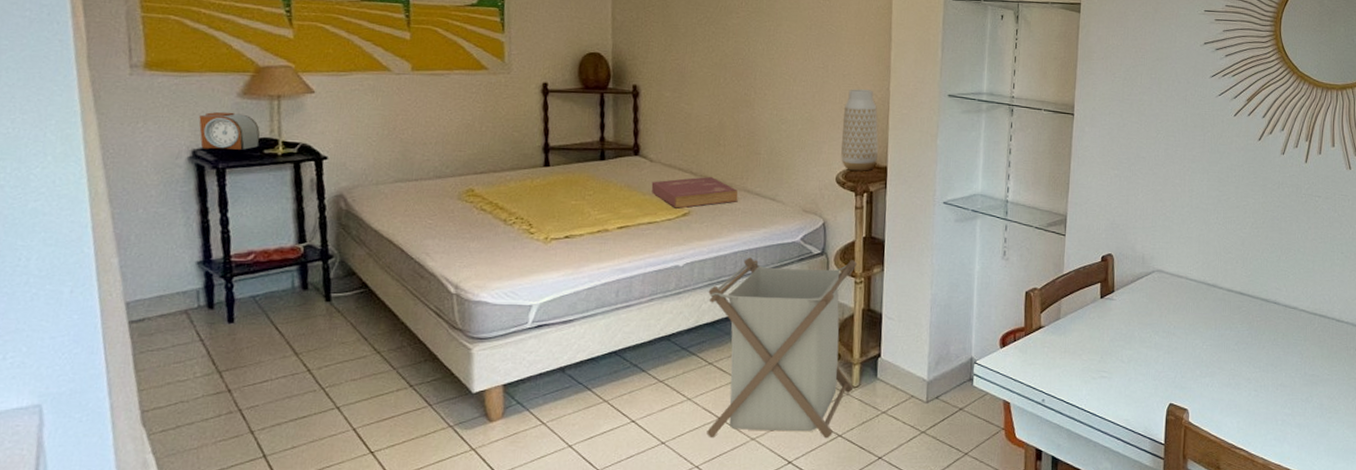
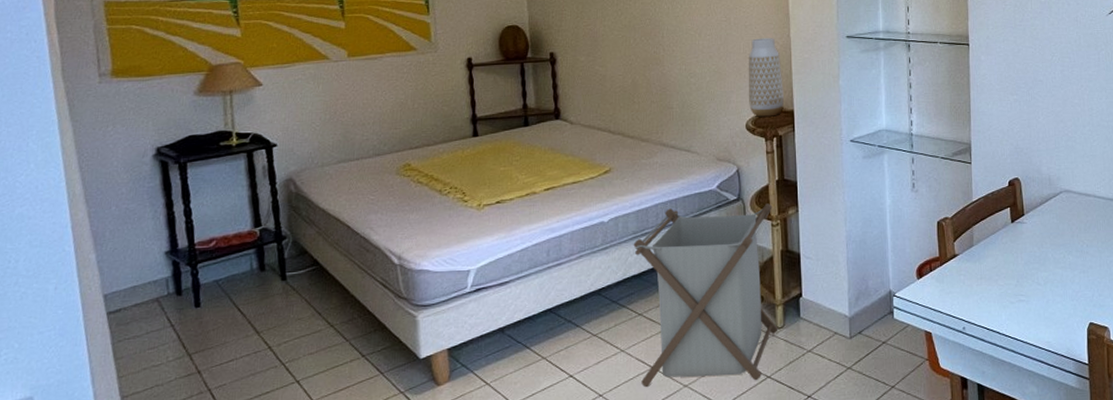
alarm clock: present [199,111,261,150] -> none [161,109,217,146]
book: present [651,177,738,209] -> none [573,134,655,167]

